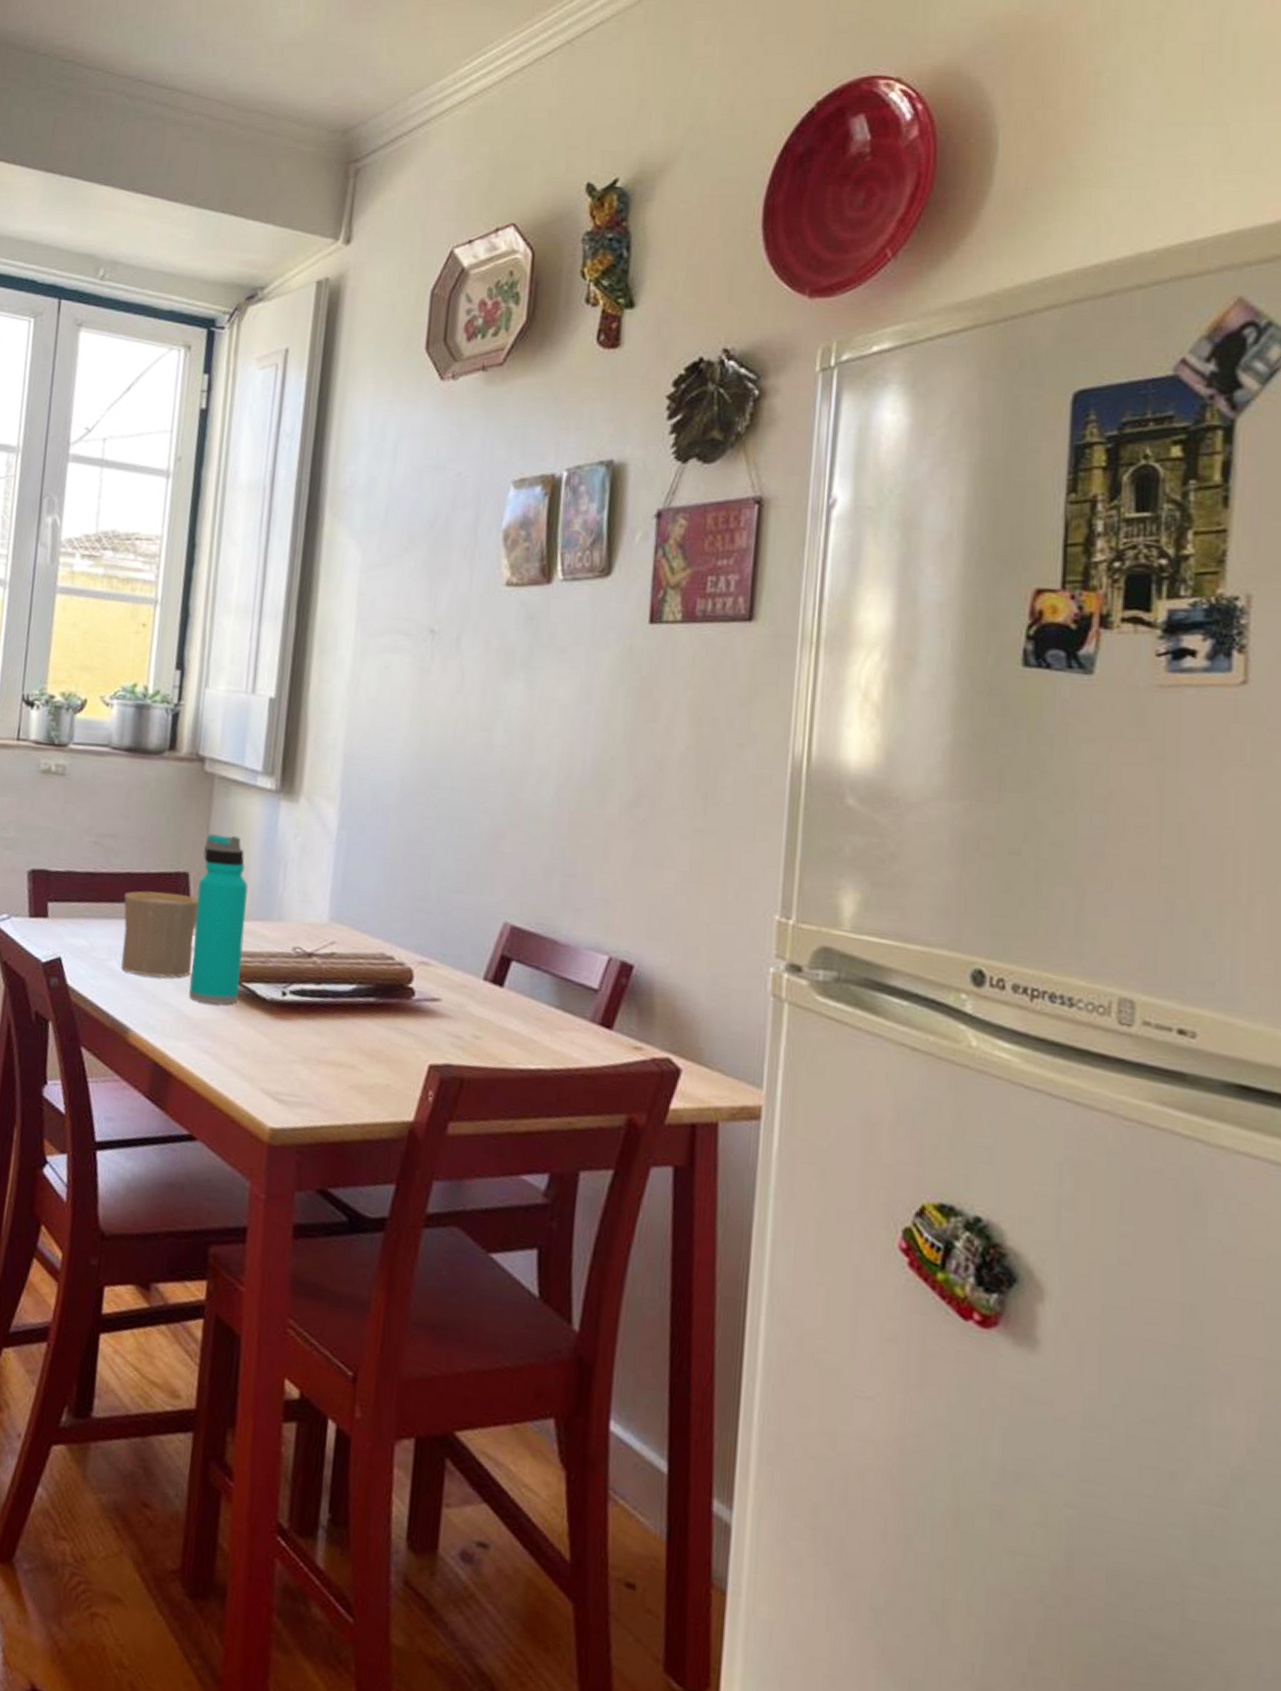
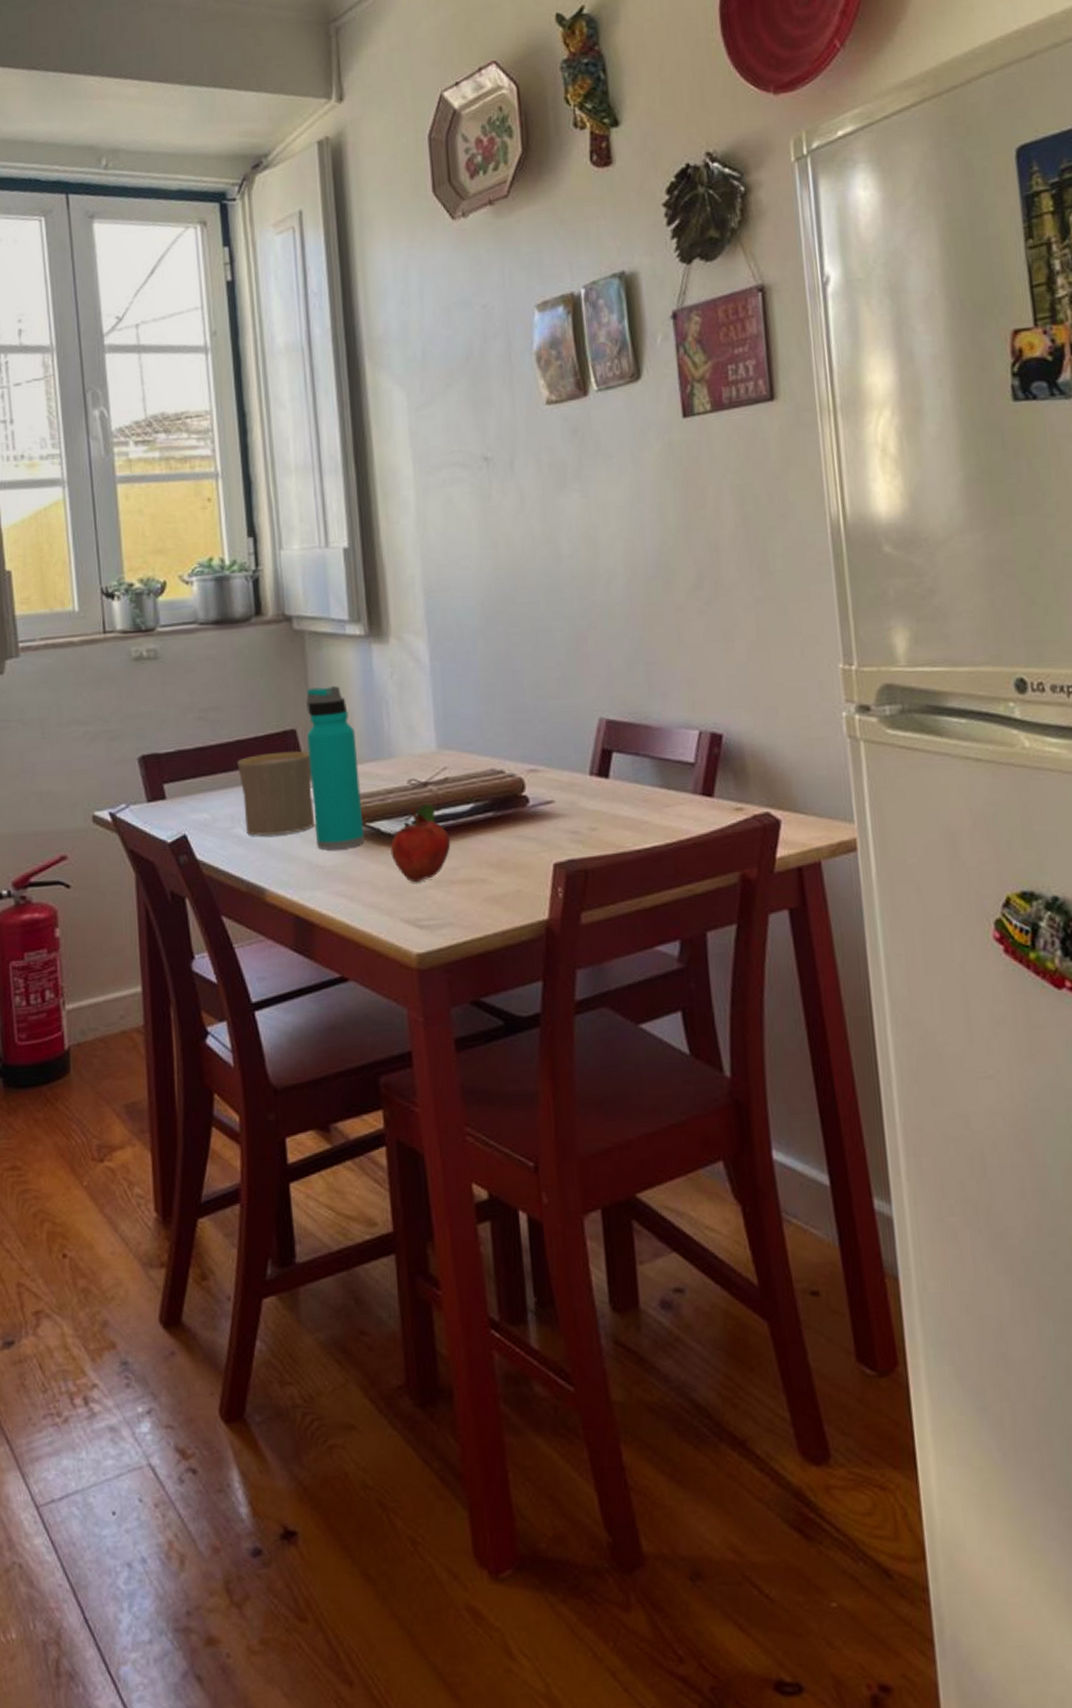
fruit: none [262,975,326,1055] -> present [390,804,451,883]

